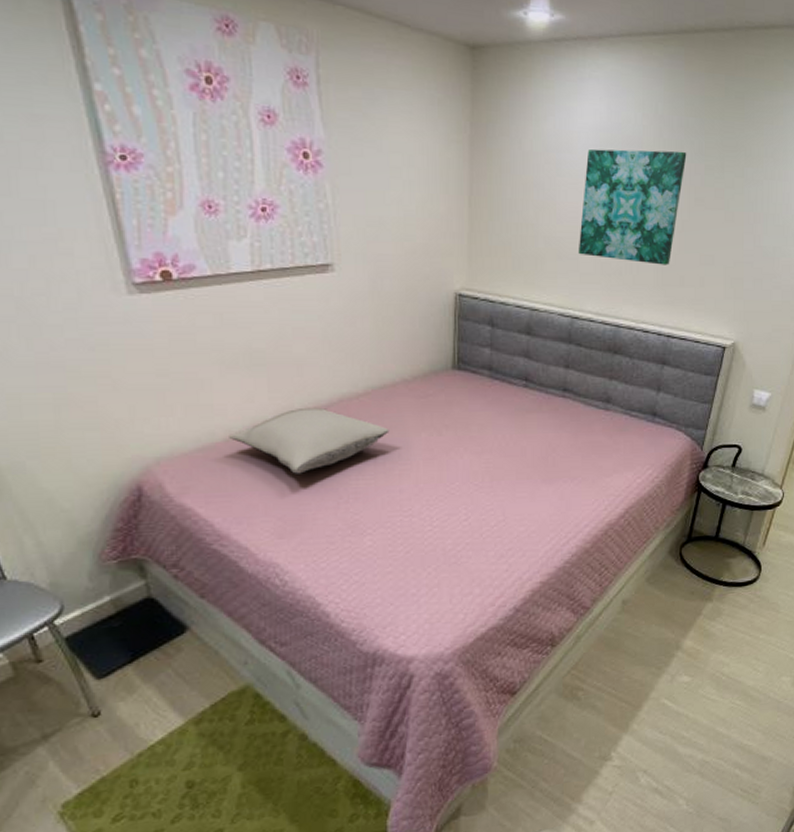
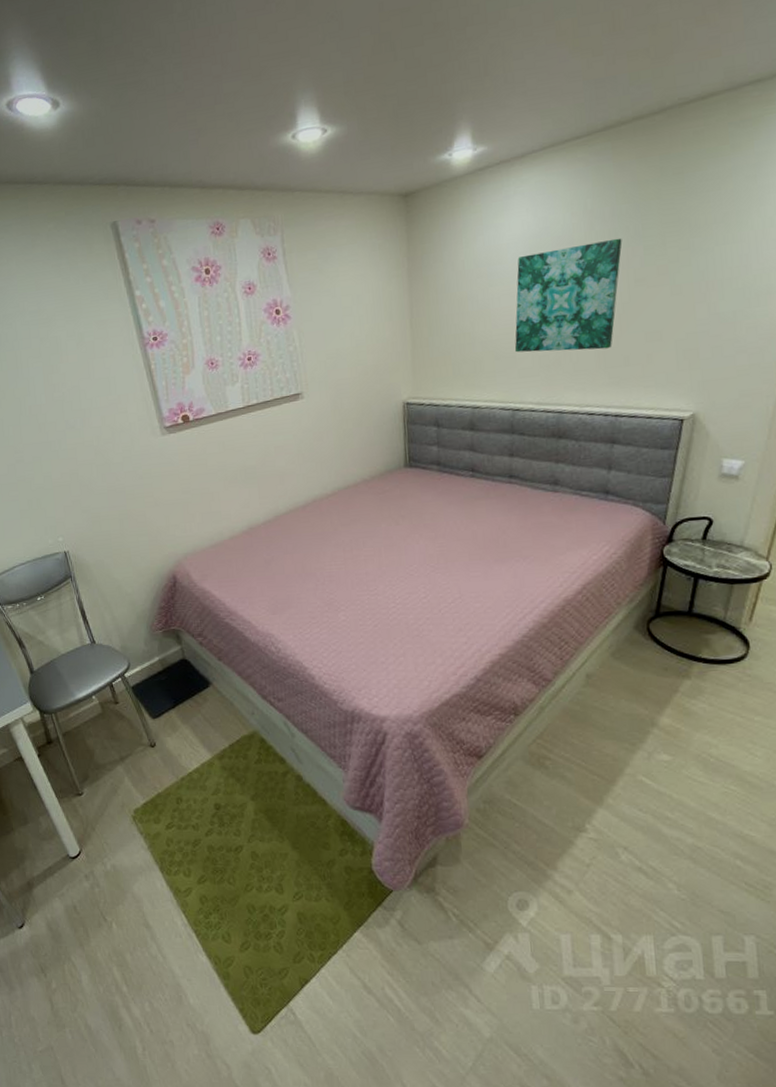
pillow: present [229,407,390,474] -> none [233,507,355,562]

